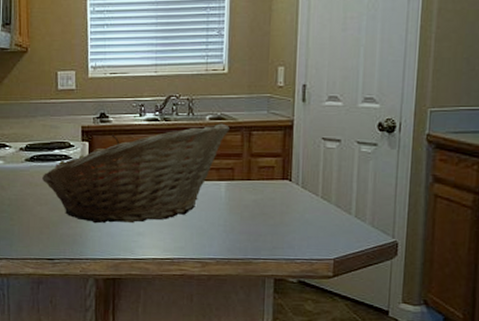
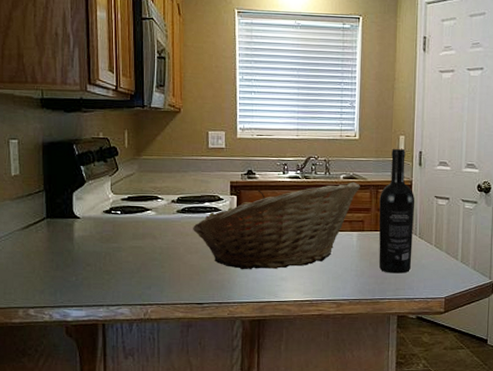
wine bottle: none [251,83,297,230] -> present [378,149,415,274]

